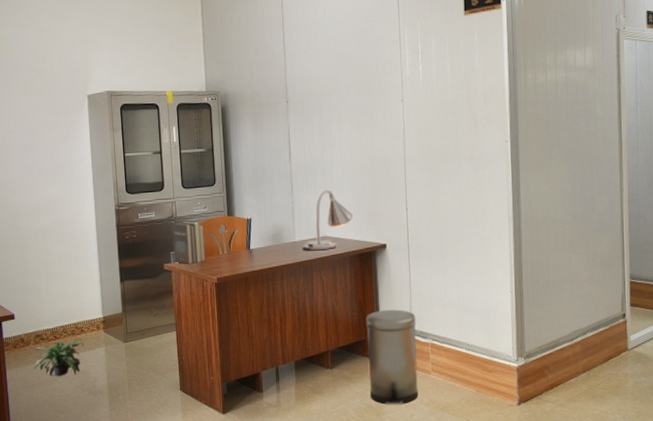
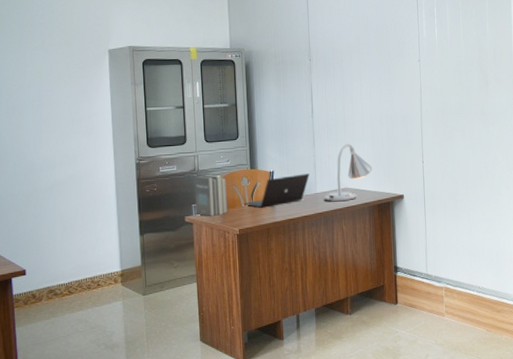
potted plant: present [34,339,84,377] -> none [46,293,101,332]
laptop: none [221,221,288,256] -> present [243,173,310,208]
pedal bin: present [366,309,418,406] -> none [384,256,433,348]

